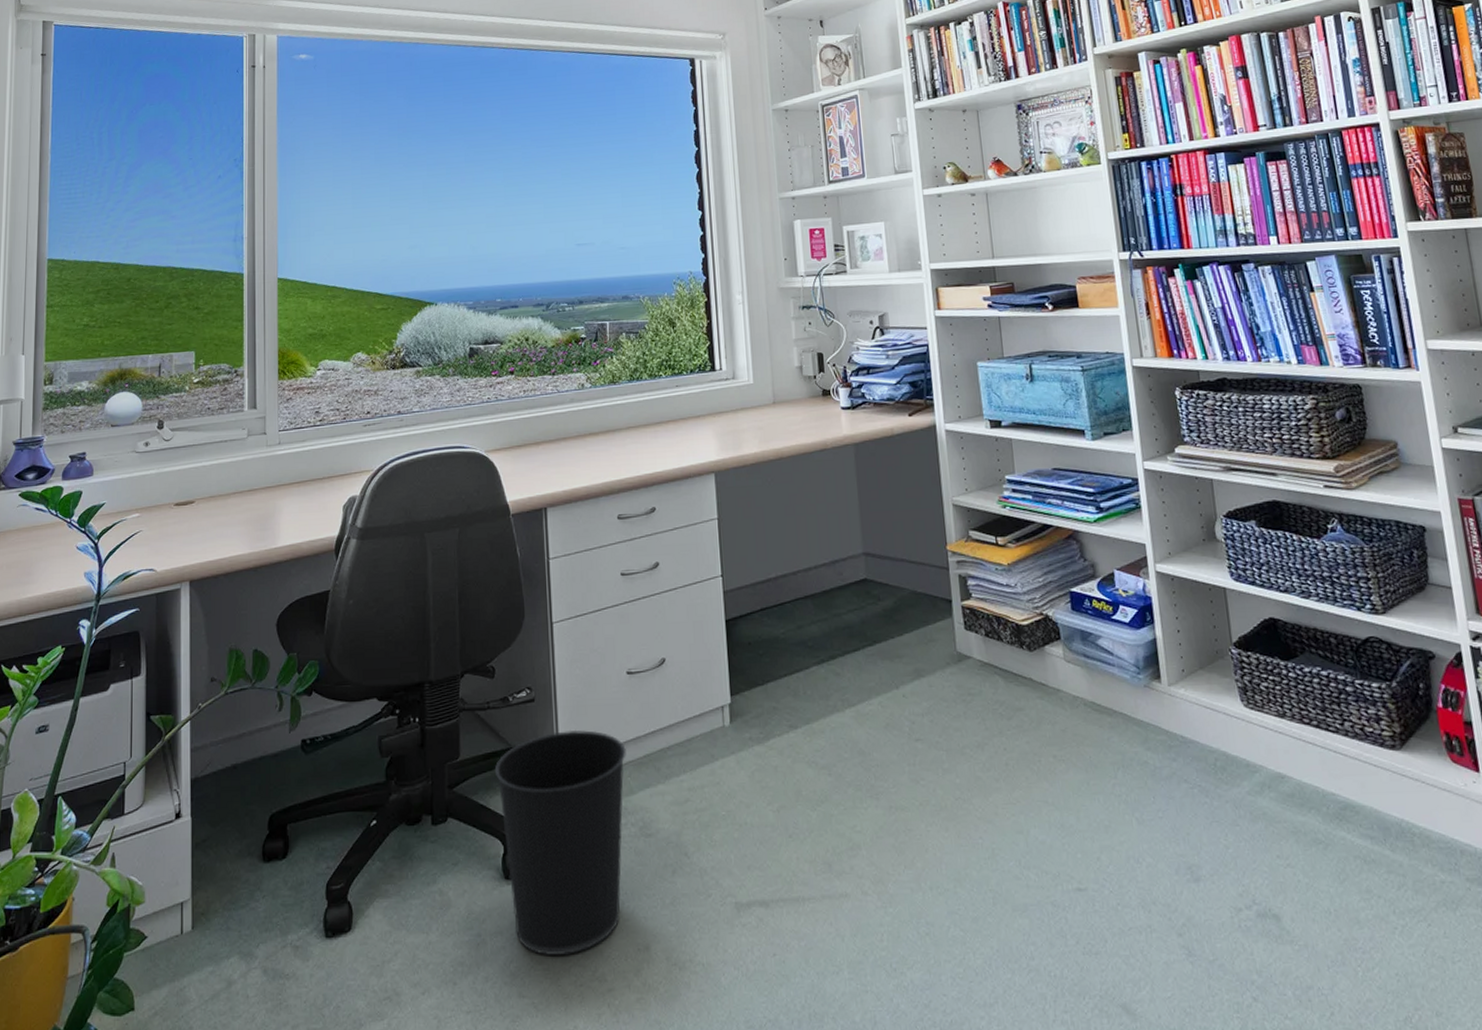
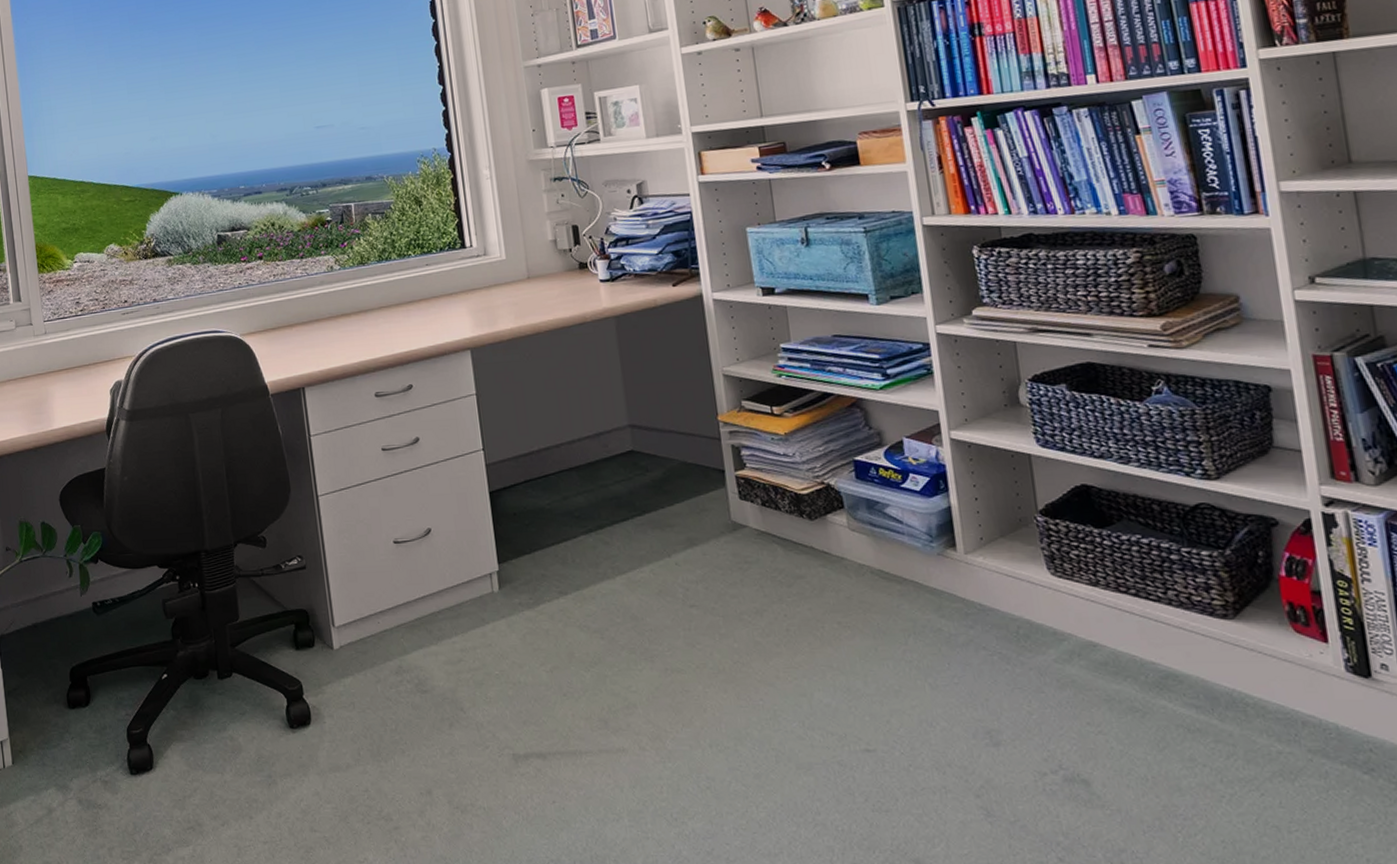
wastebasket: present [494,729,626,956] -> none [272,594,402,797]

